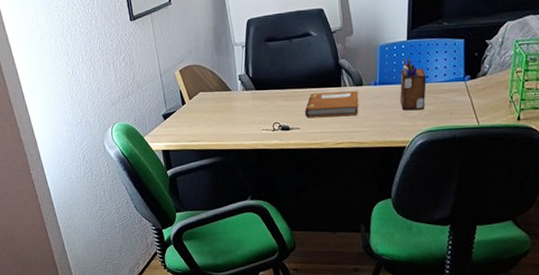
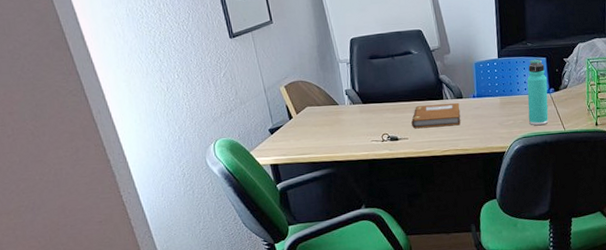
desk organizer: present [400,57,427,111] -> none [495,72,519,120]
thermos bottle: none [436,41,464,119] -> present [527,59,549,126]

